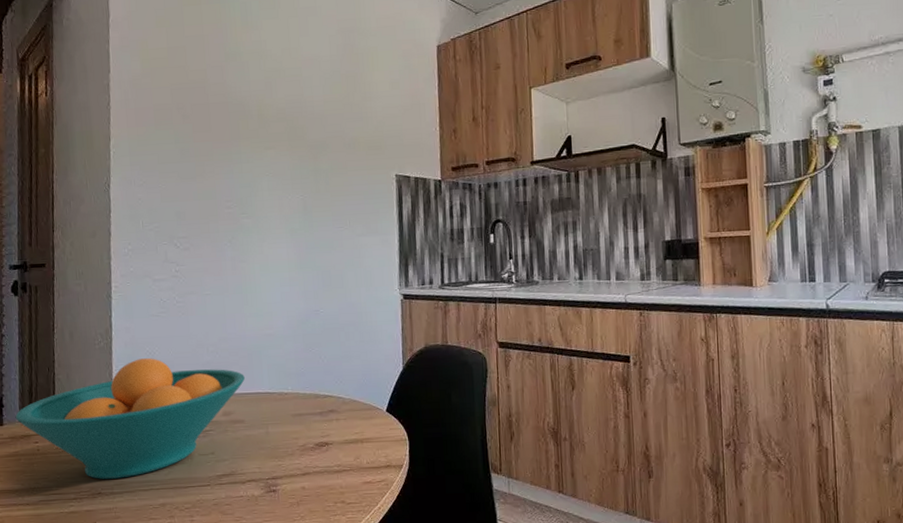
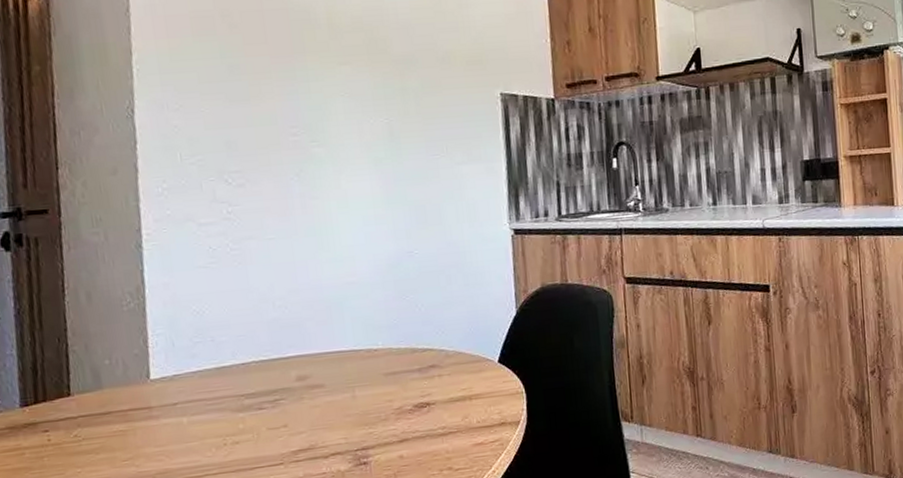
fruit bowl: present [15,358,245,479] -> none [14,318,323,469]

